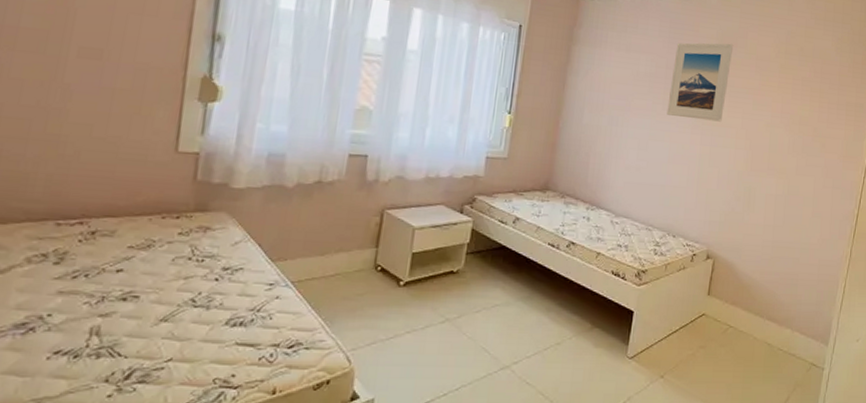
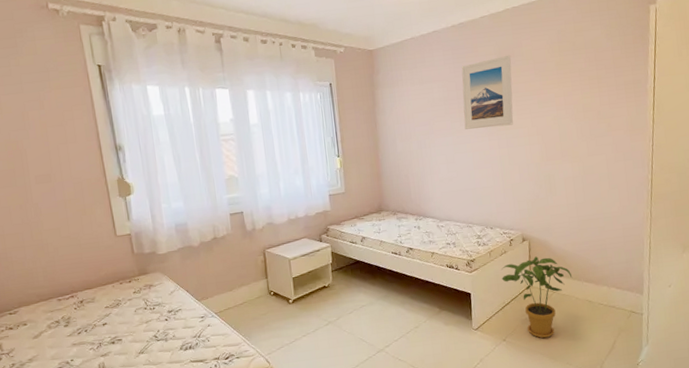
house plant: none [674,280,755,382] -> present [502,256,573,339]

